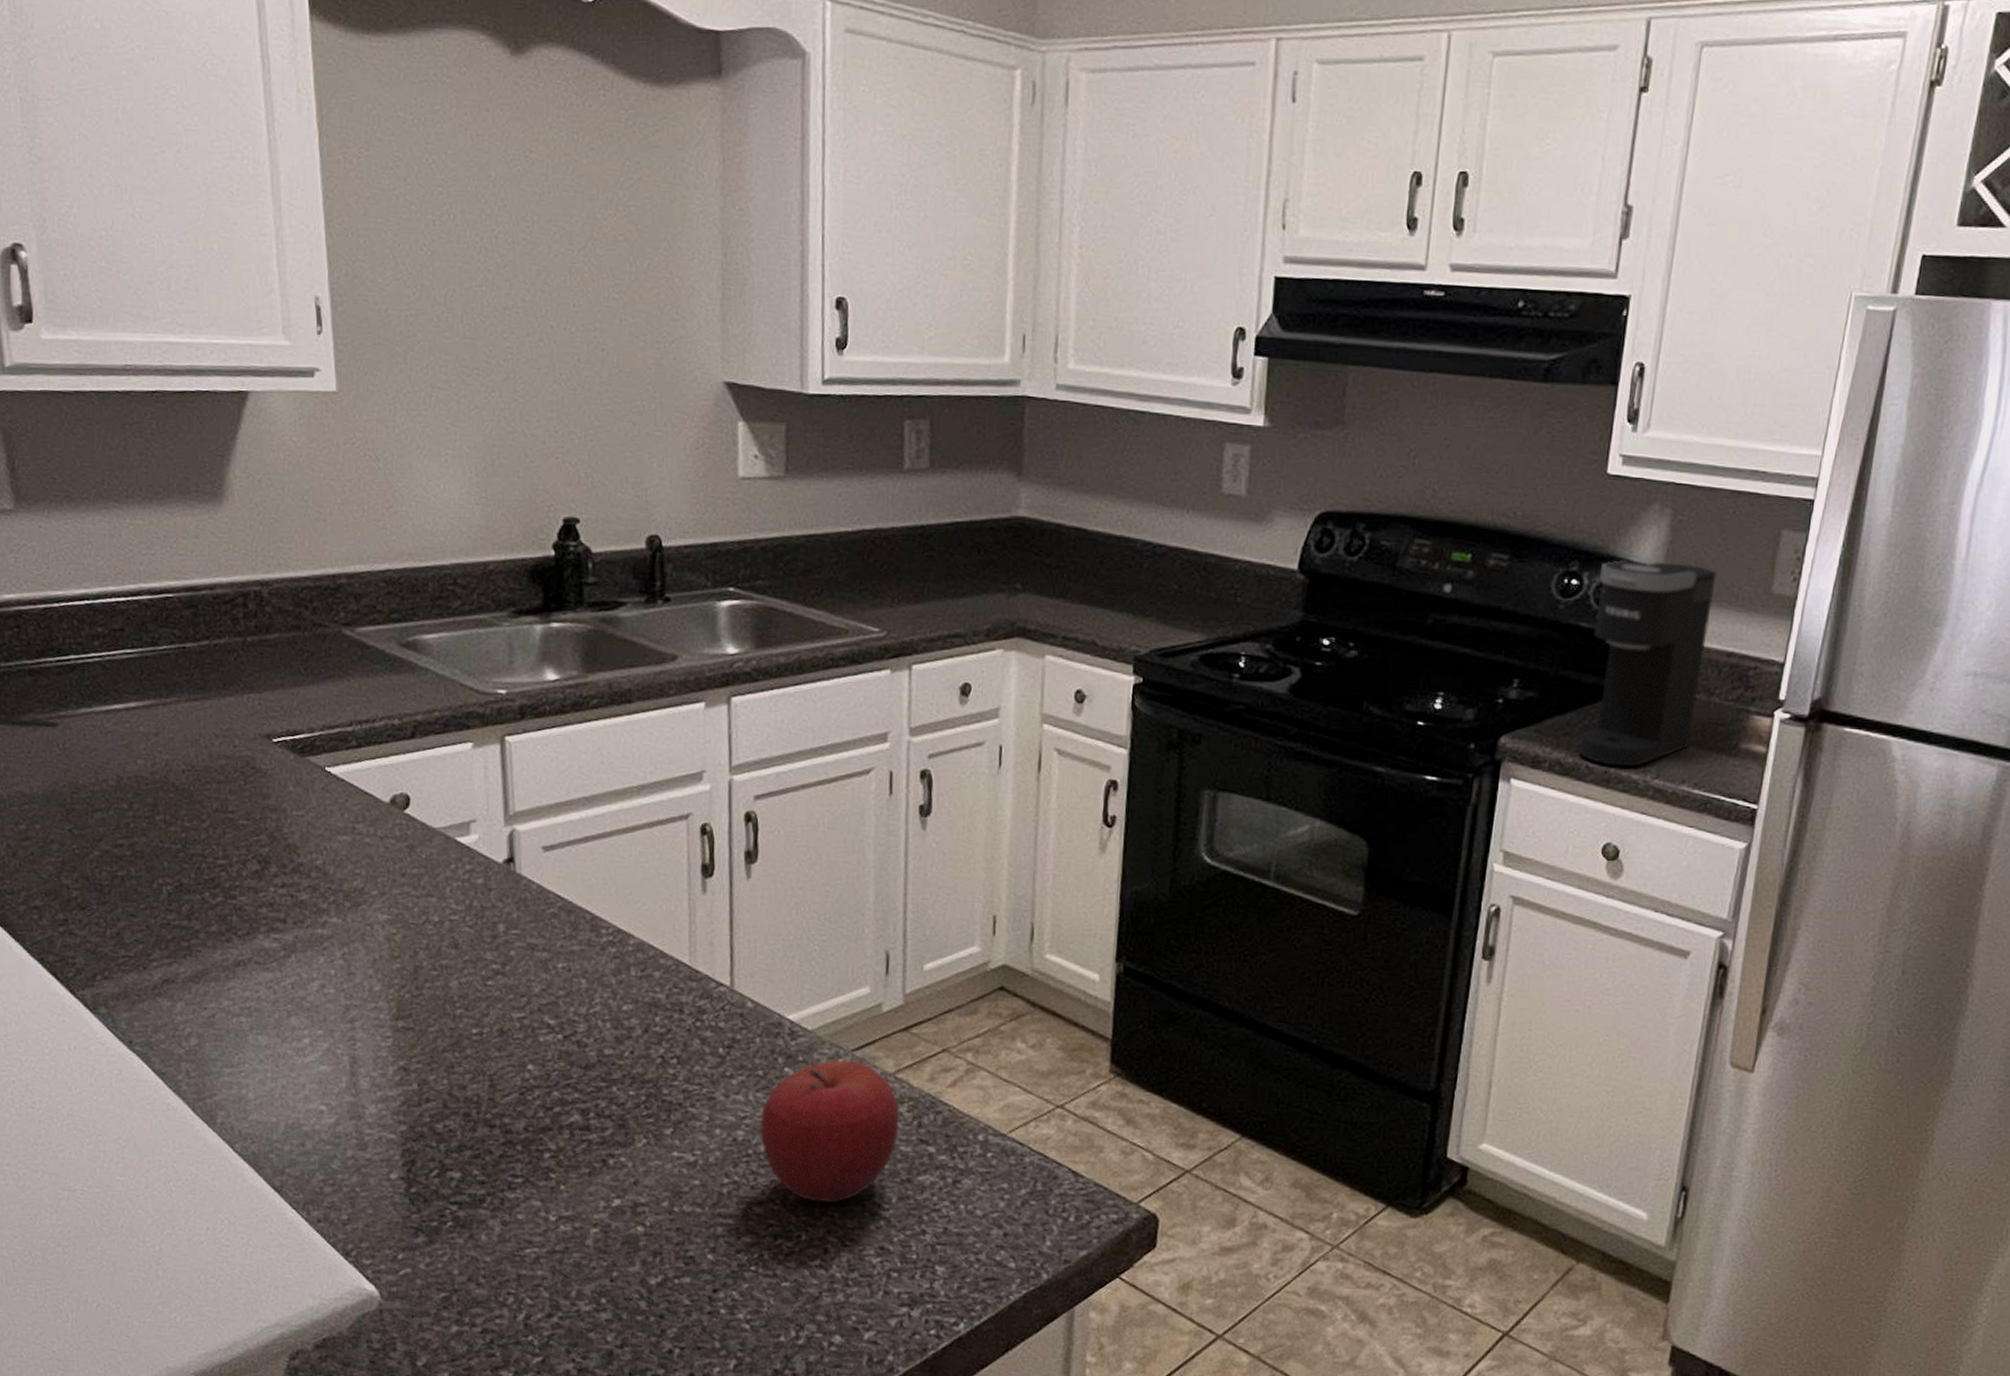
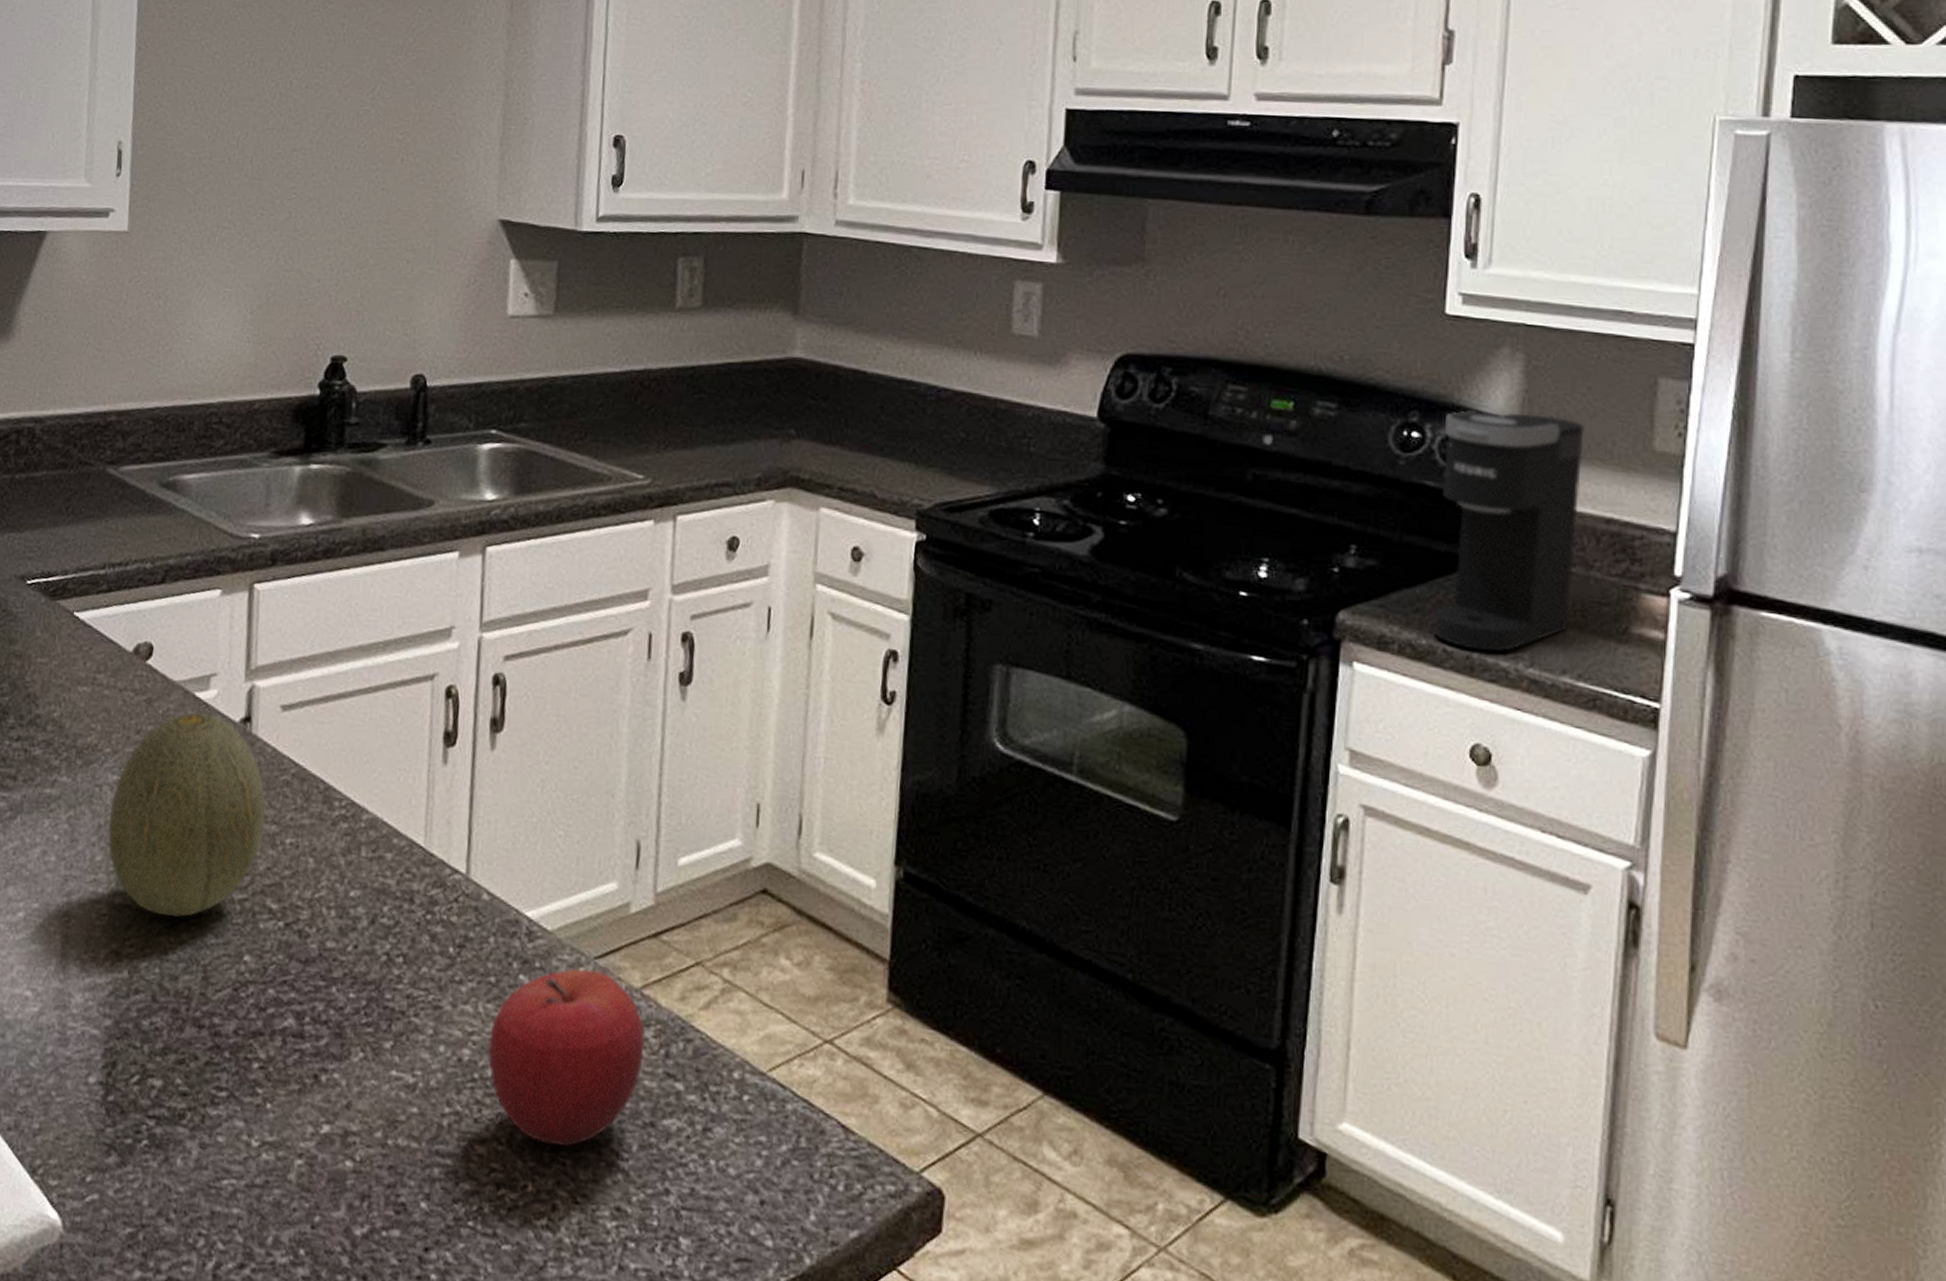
fruit: none [383,855,537,1036] -> present [107,712,267,917]

